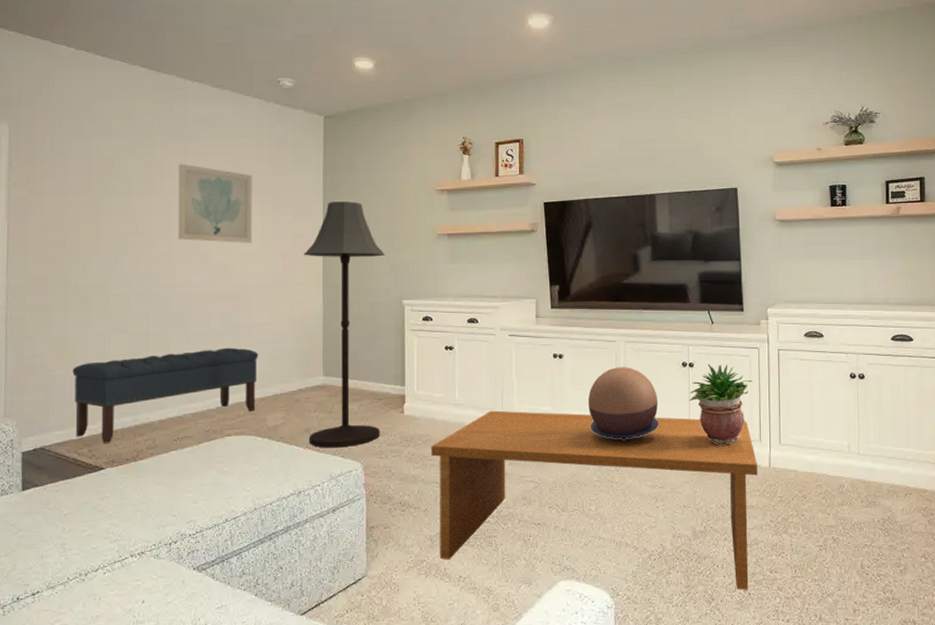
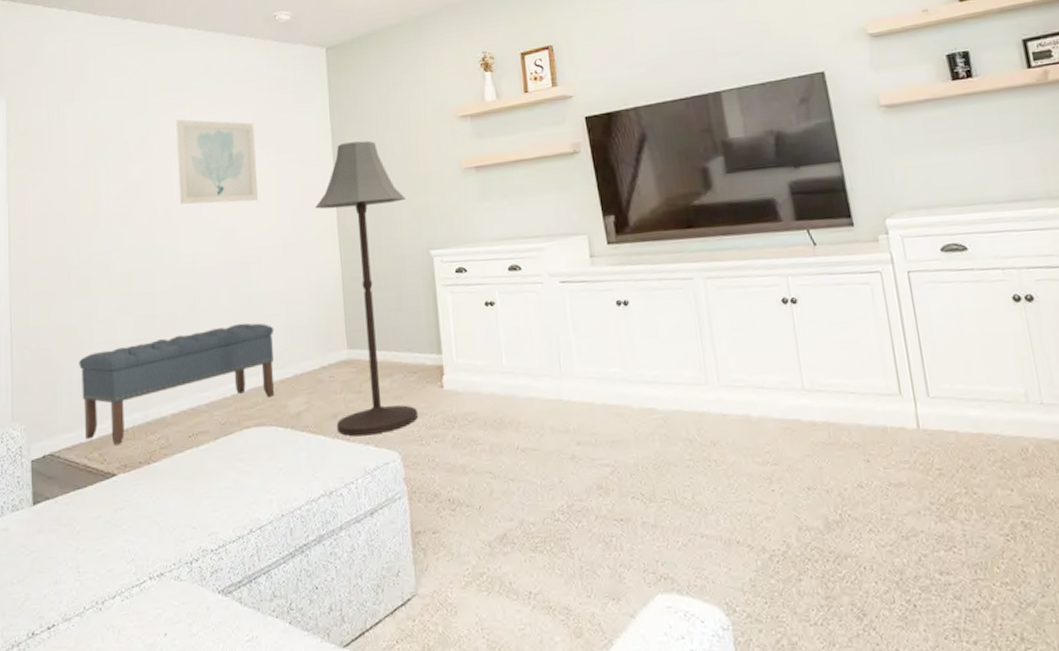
coffee table: present [431,410,758,590] -> none [479,369,913,601]
decorative bowl: present [588,367,659,439] -> none [666,310,761,404]
potted plant: present [689,363,753,446] -> none [797,296,879,404]

